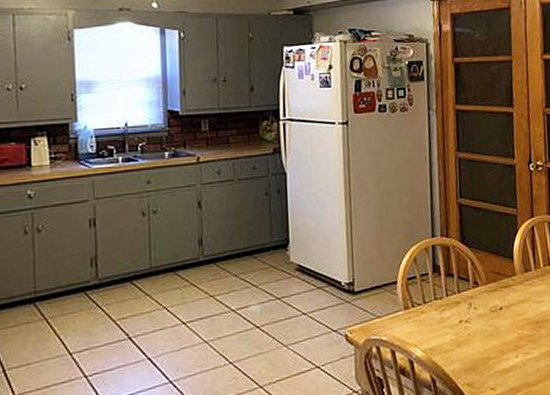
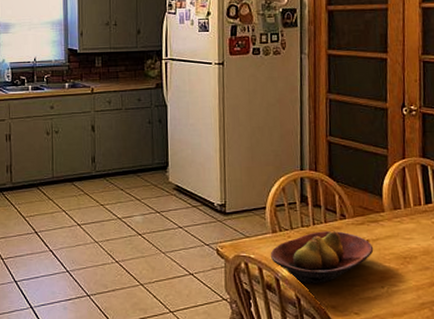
fruit bowl: none [403,300,507,363] -> present [270,231,374,284]

